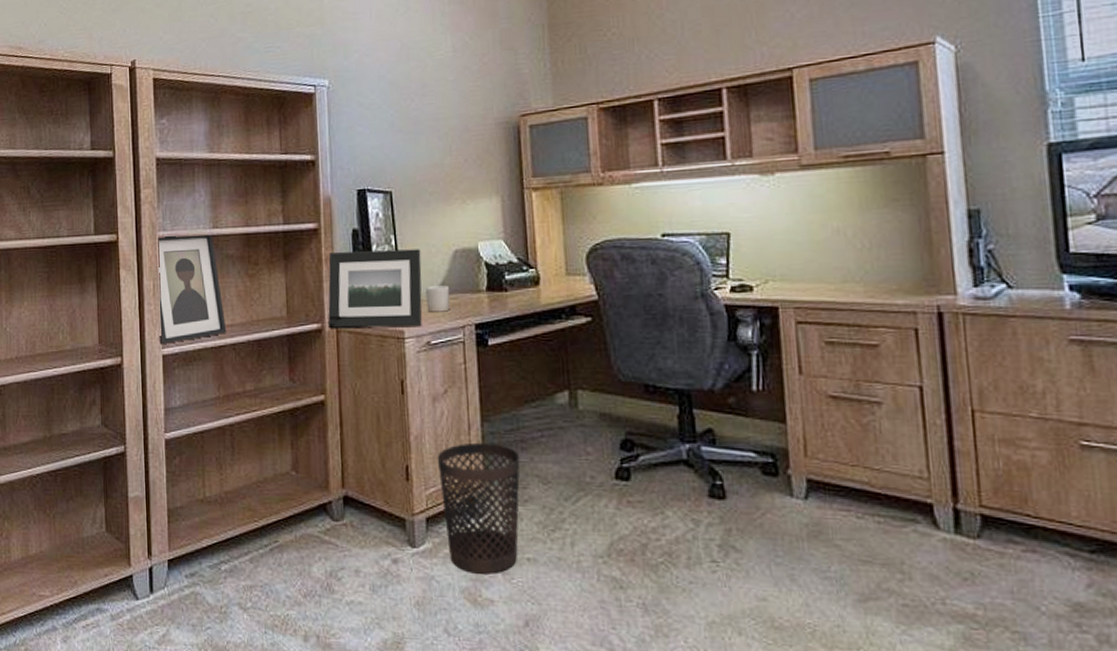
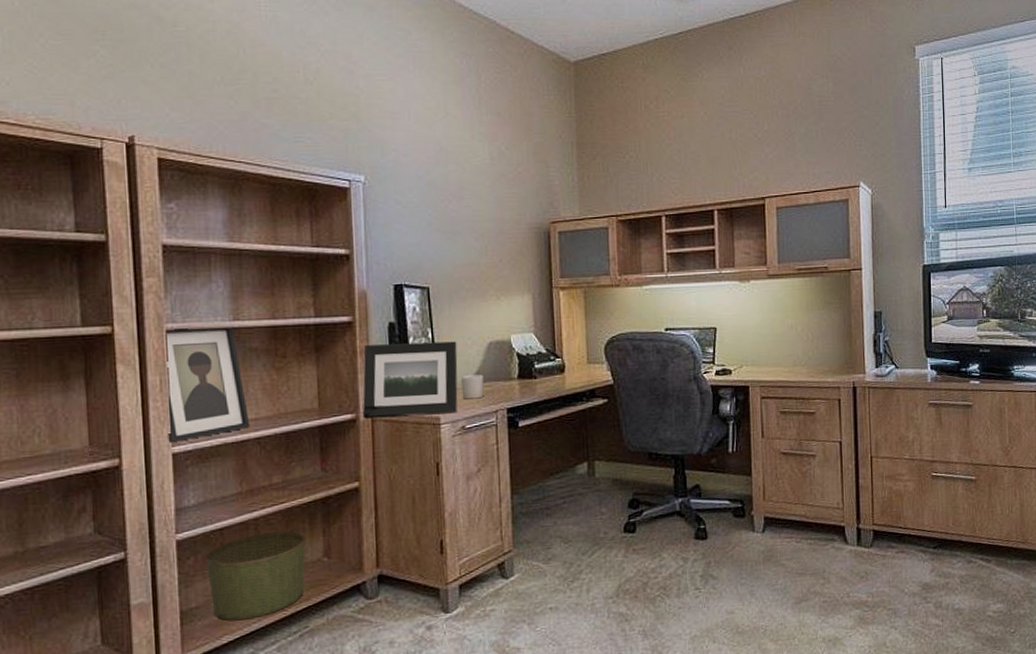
basket: none [188,437,276,526] -> present [205,527,307,621]
trash bin: present [437,442,520,574] -> none [470,512,545,628]

